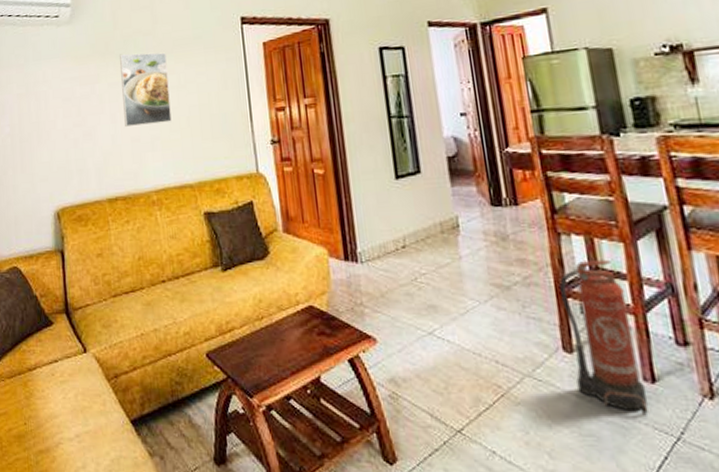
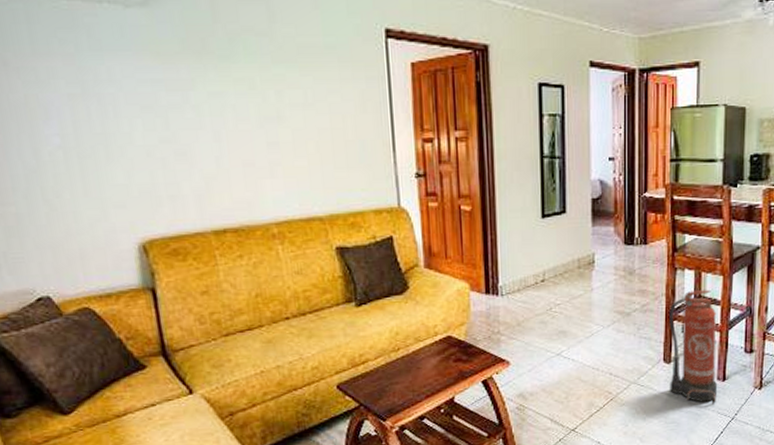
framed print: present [120,52,172,128] -> none [223,56,296,149]

